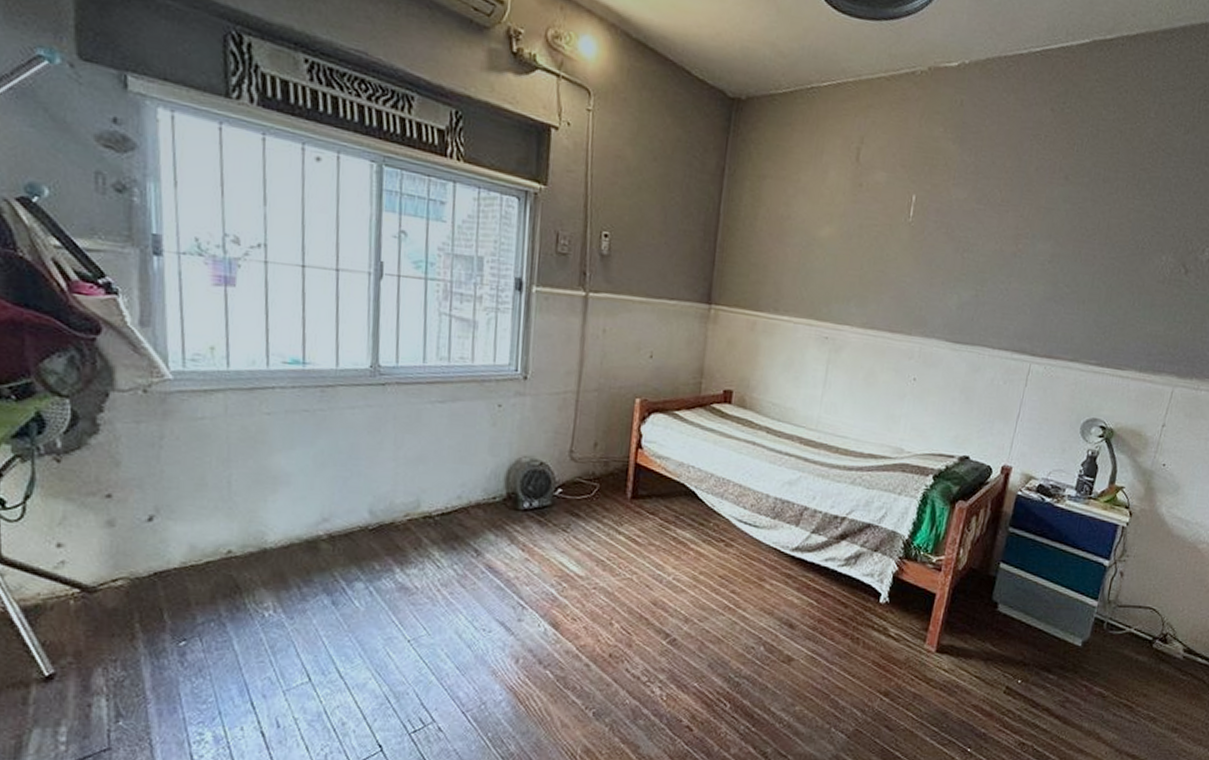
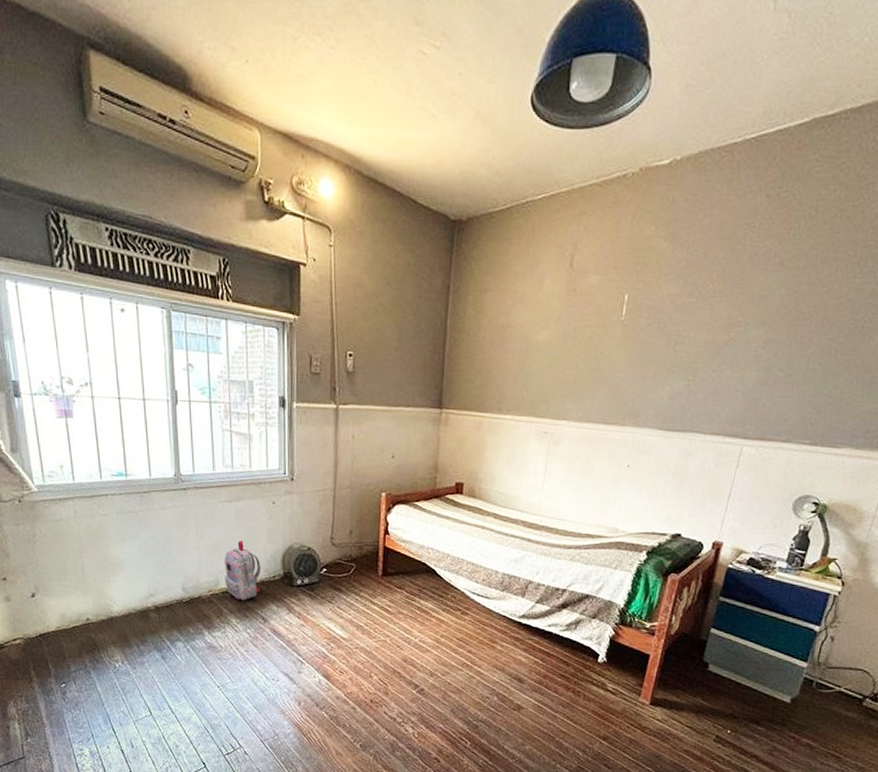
backpack: none [428,451,478,529] -> present [225,540,261,601]

